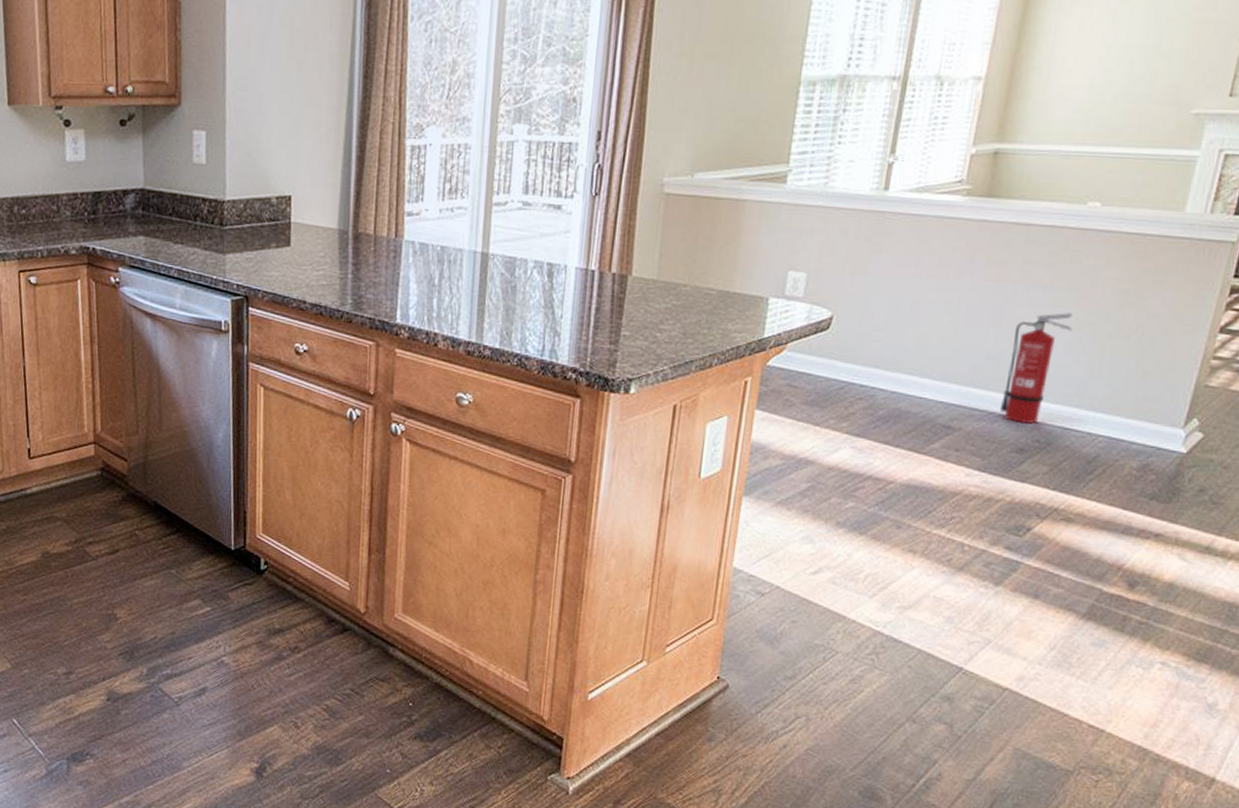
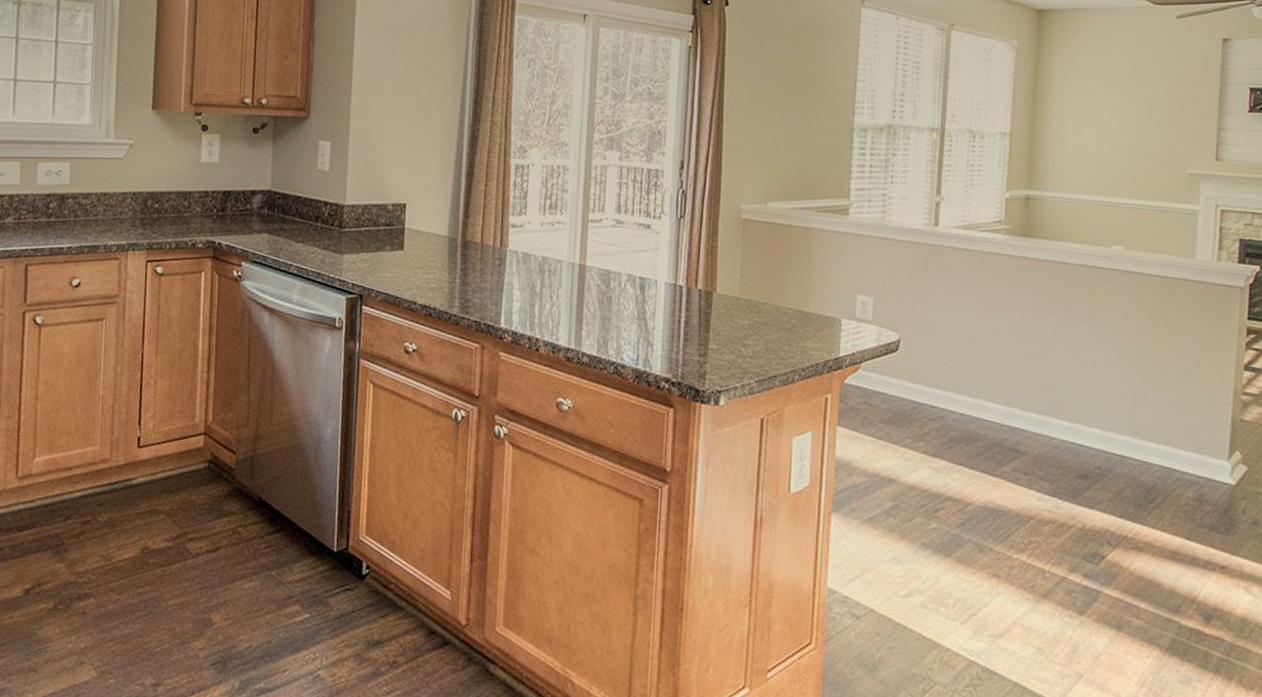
fire extinguisher: present [1000,312,1073,424] -> none [1061,344,1115,451]

